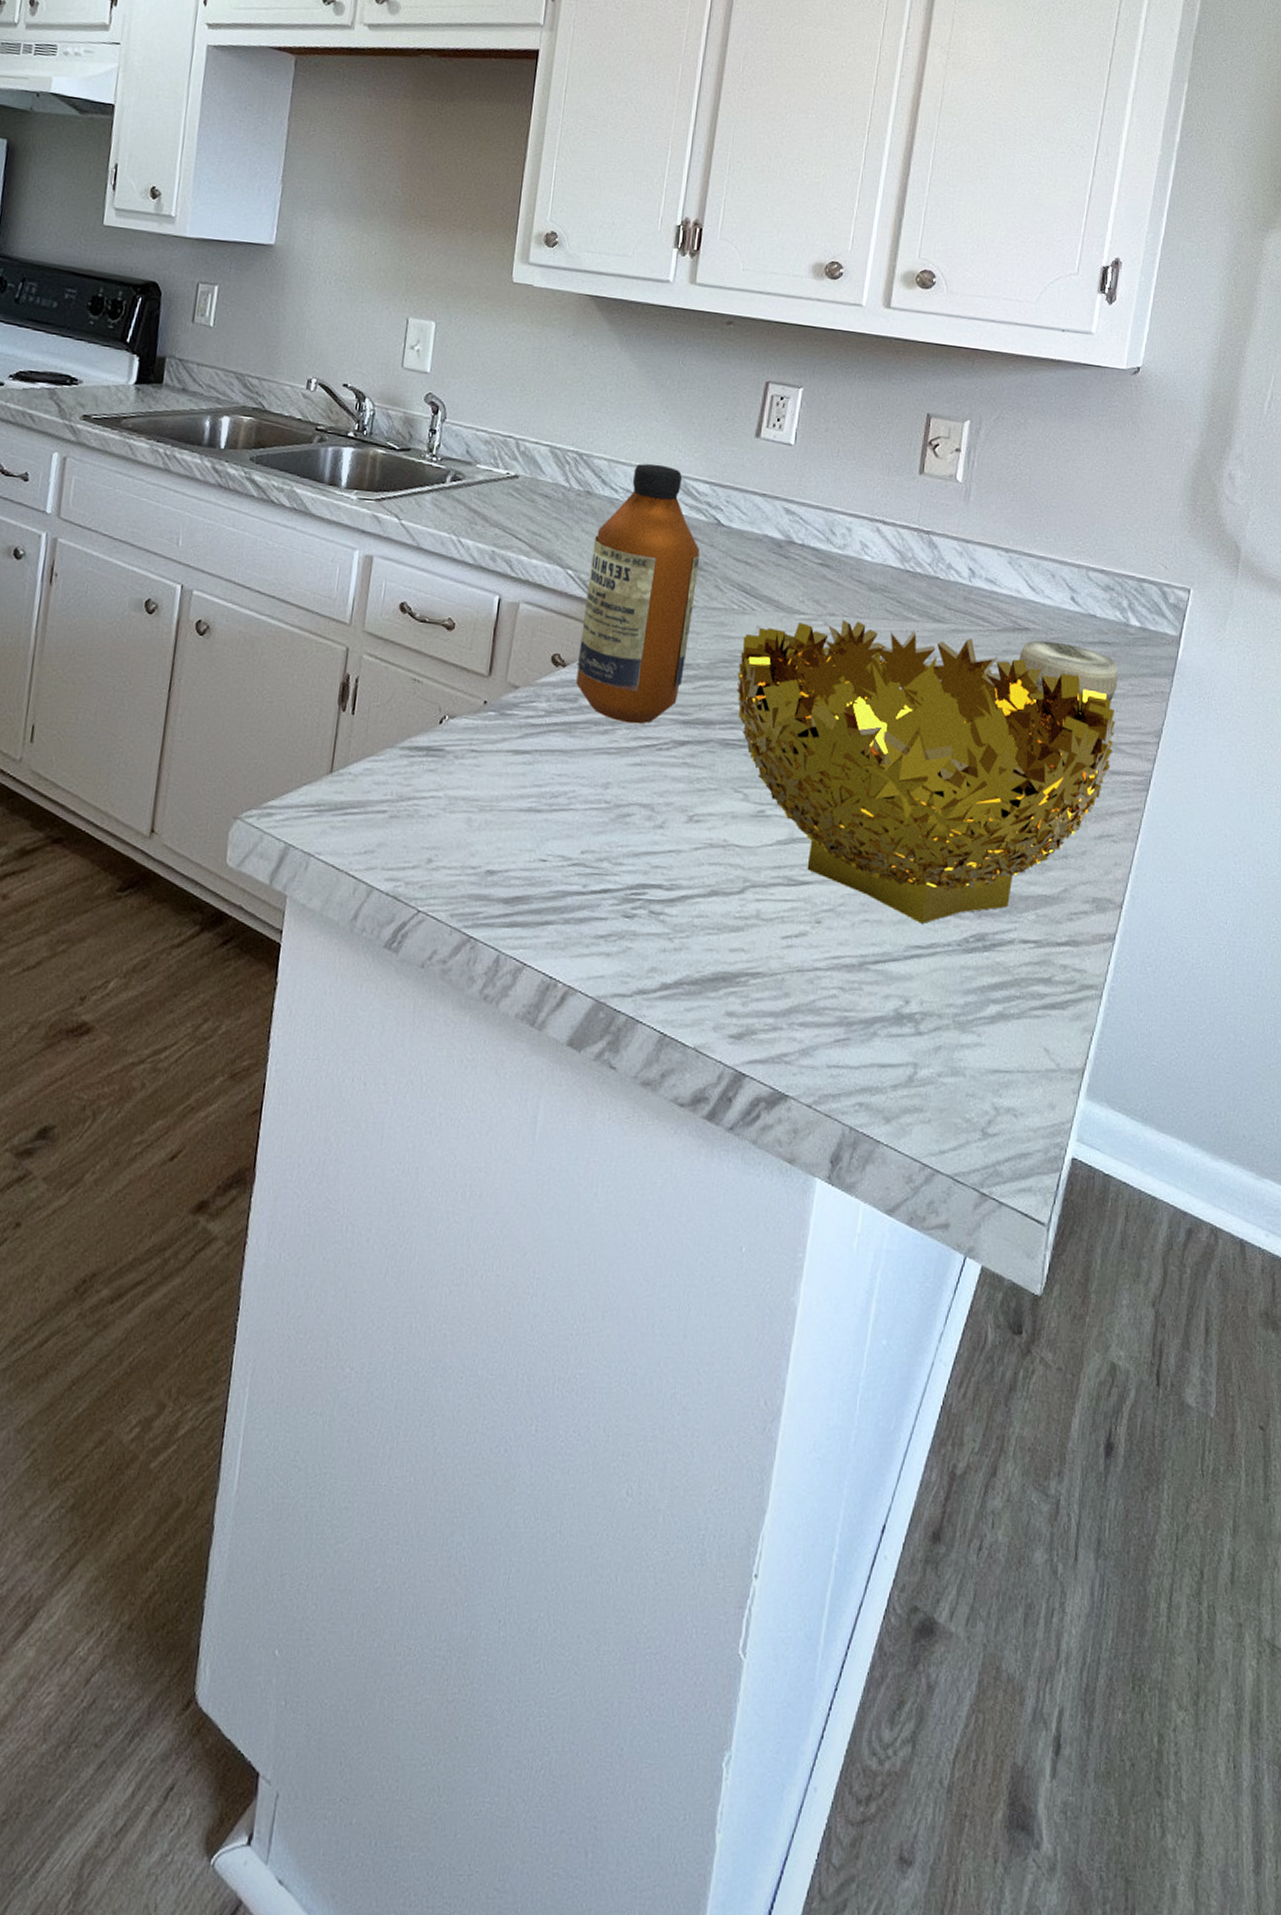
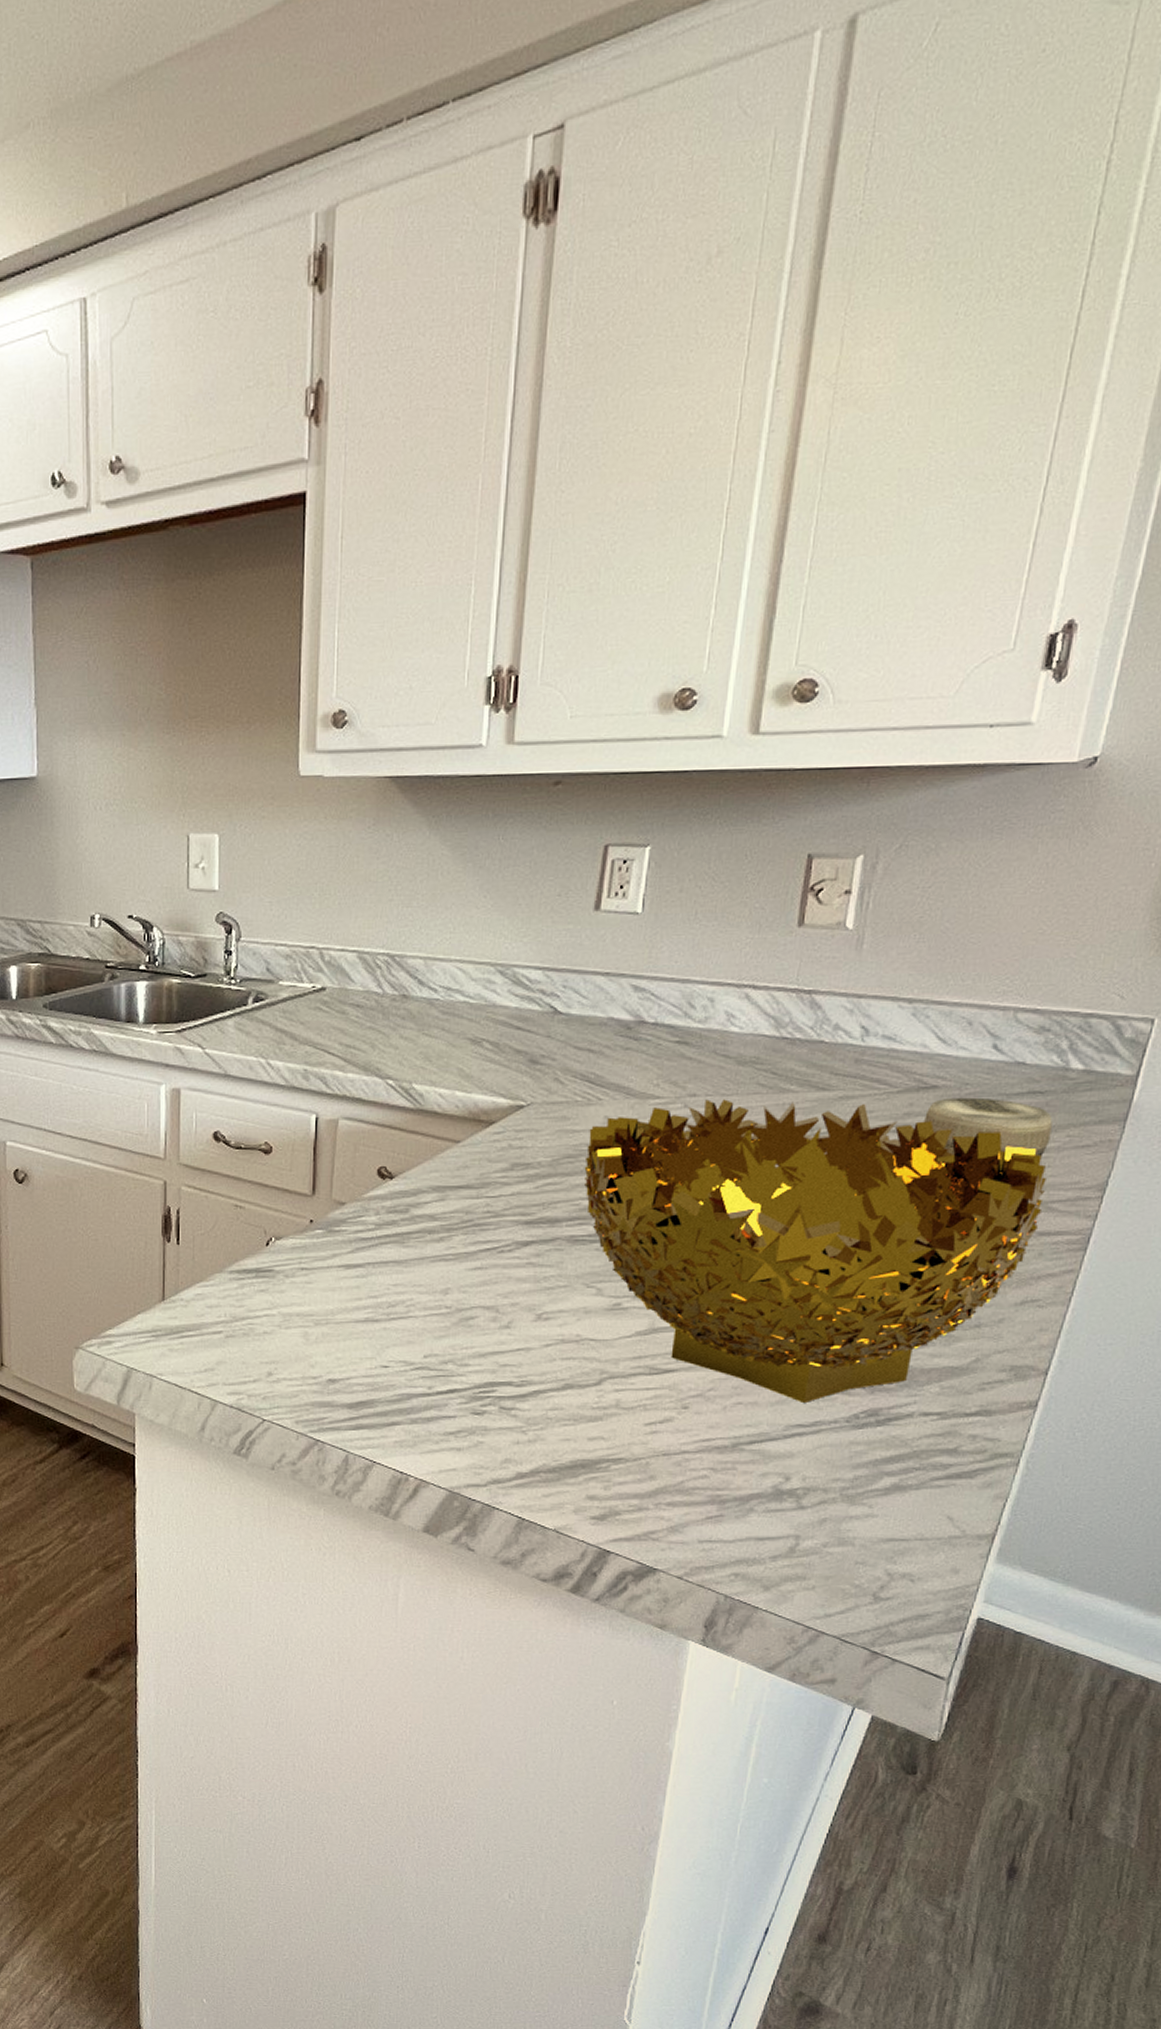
bottle: present [576,463,700,725] -> none [406,955,536,1229]

